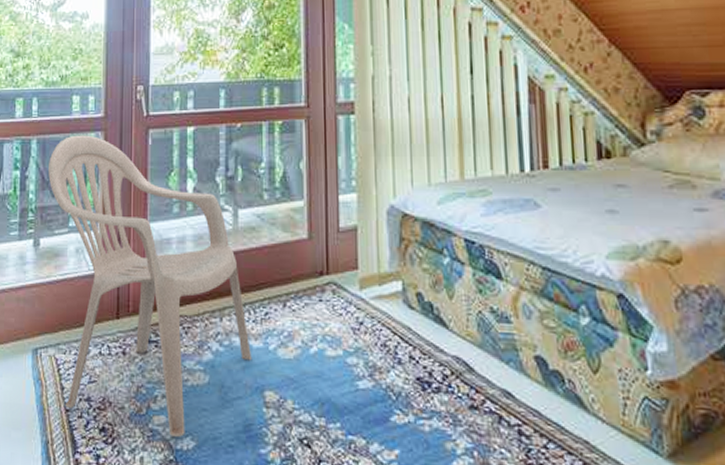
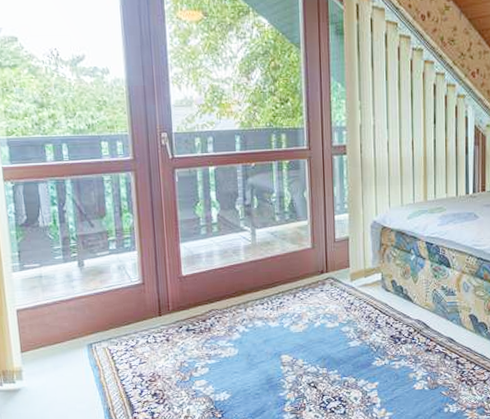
armchair: present [48,135,252,437] -> none [84,175,271,393]

